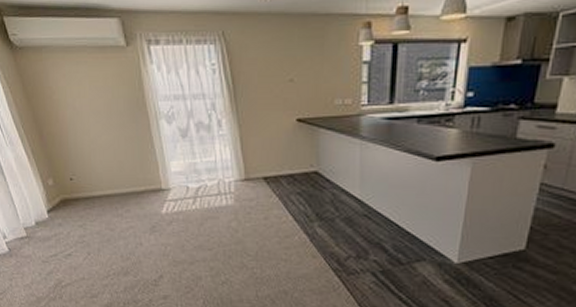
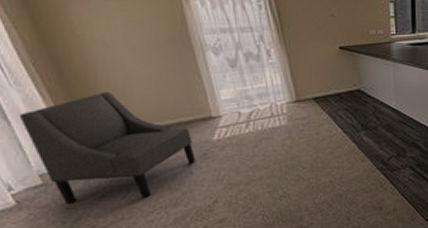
chair: none [11,155,145,263] -> present [18,91,196,204]

